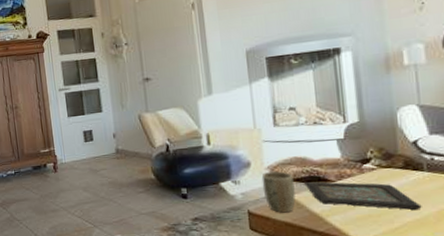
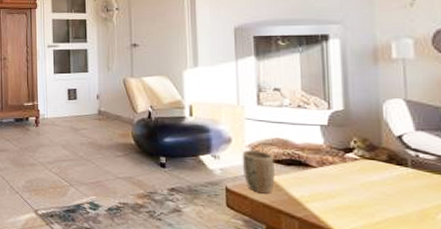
decorative tray: present [304,182,422,211] -> none [285,165,405,207]

